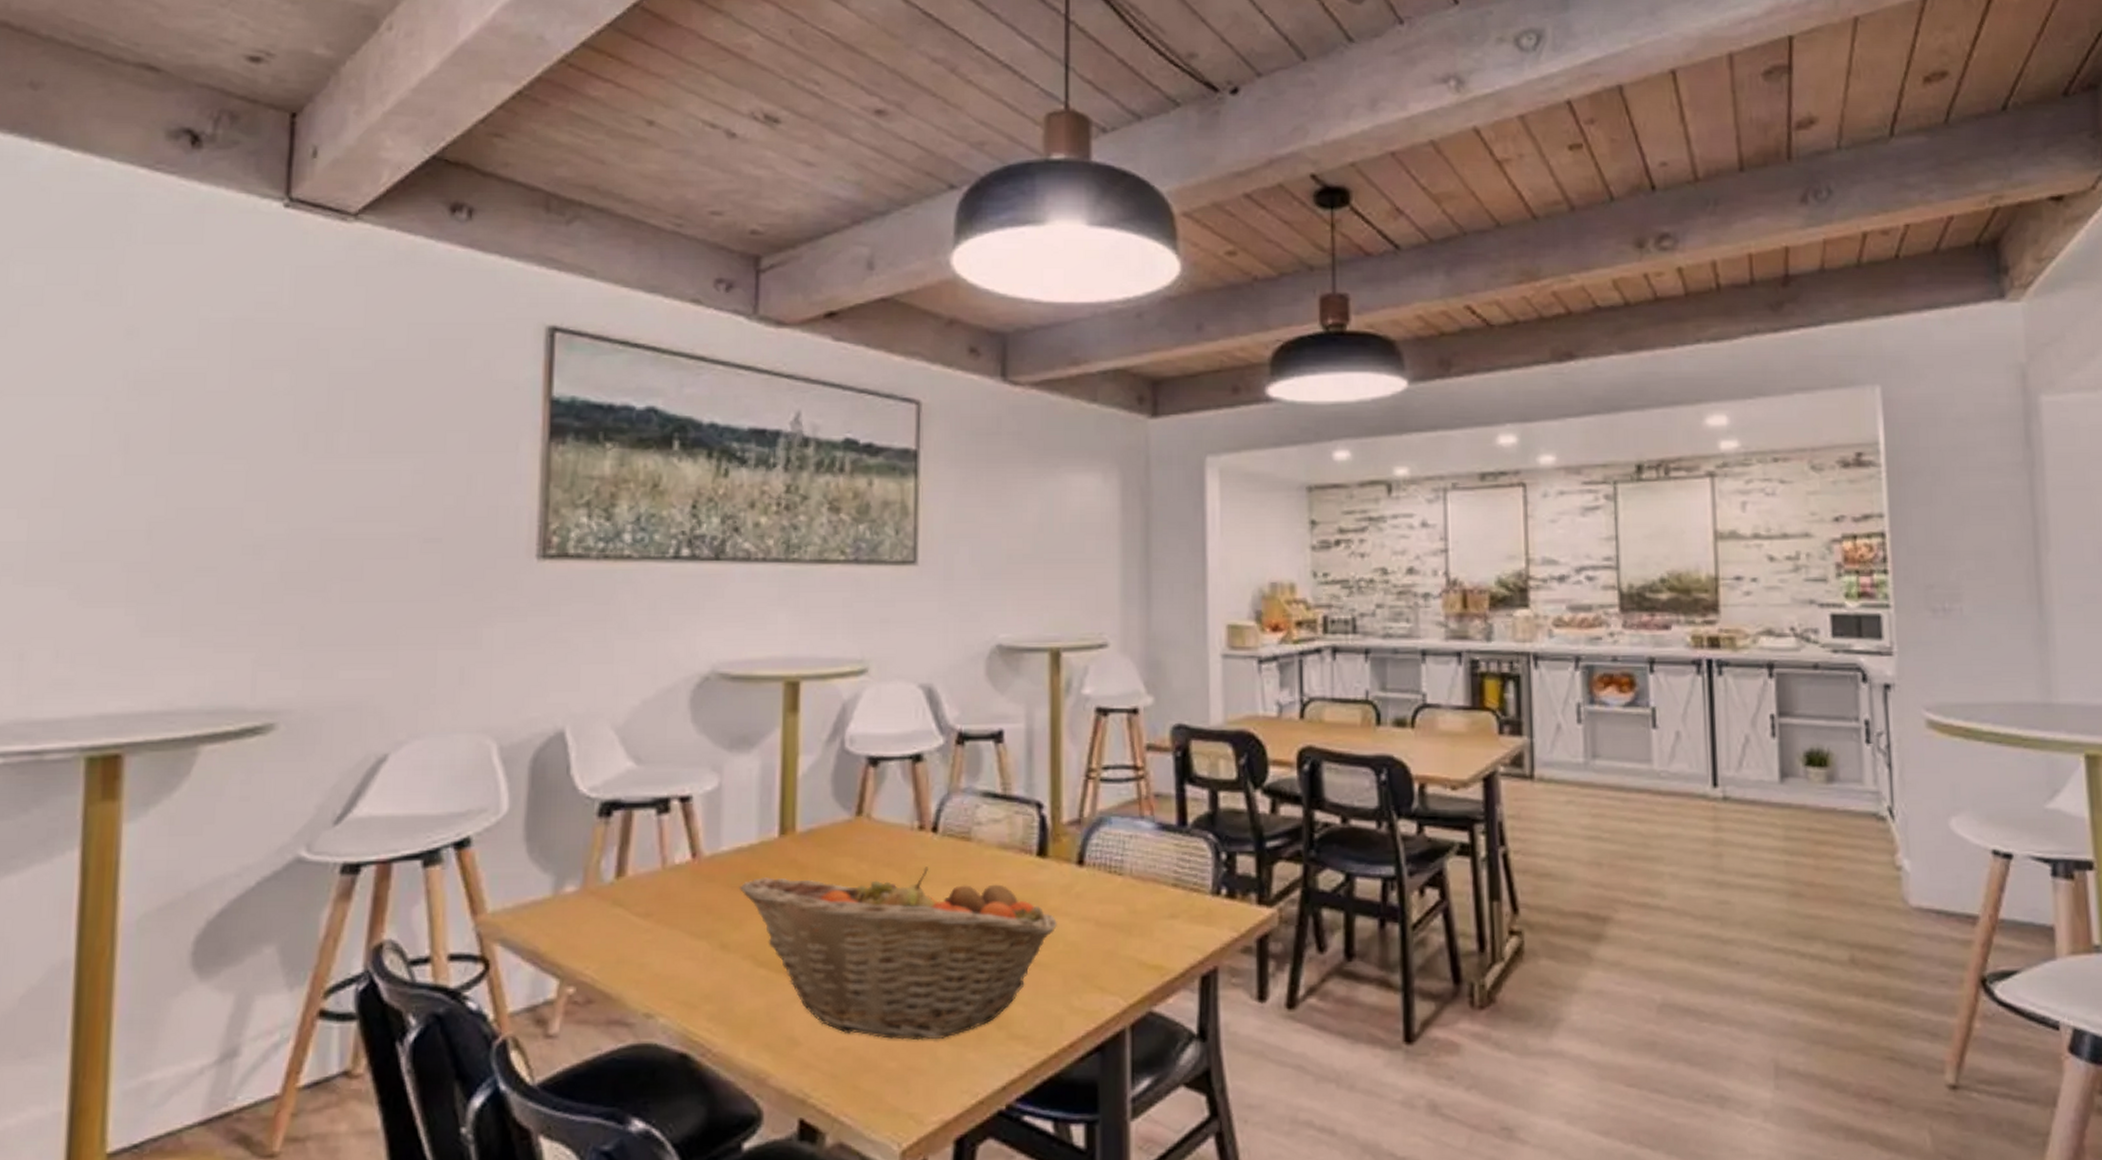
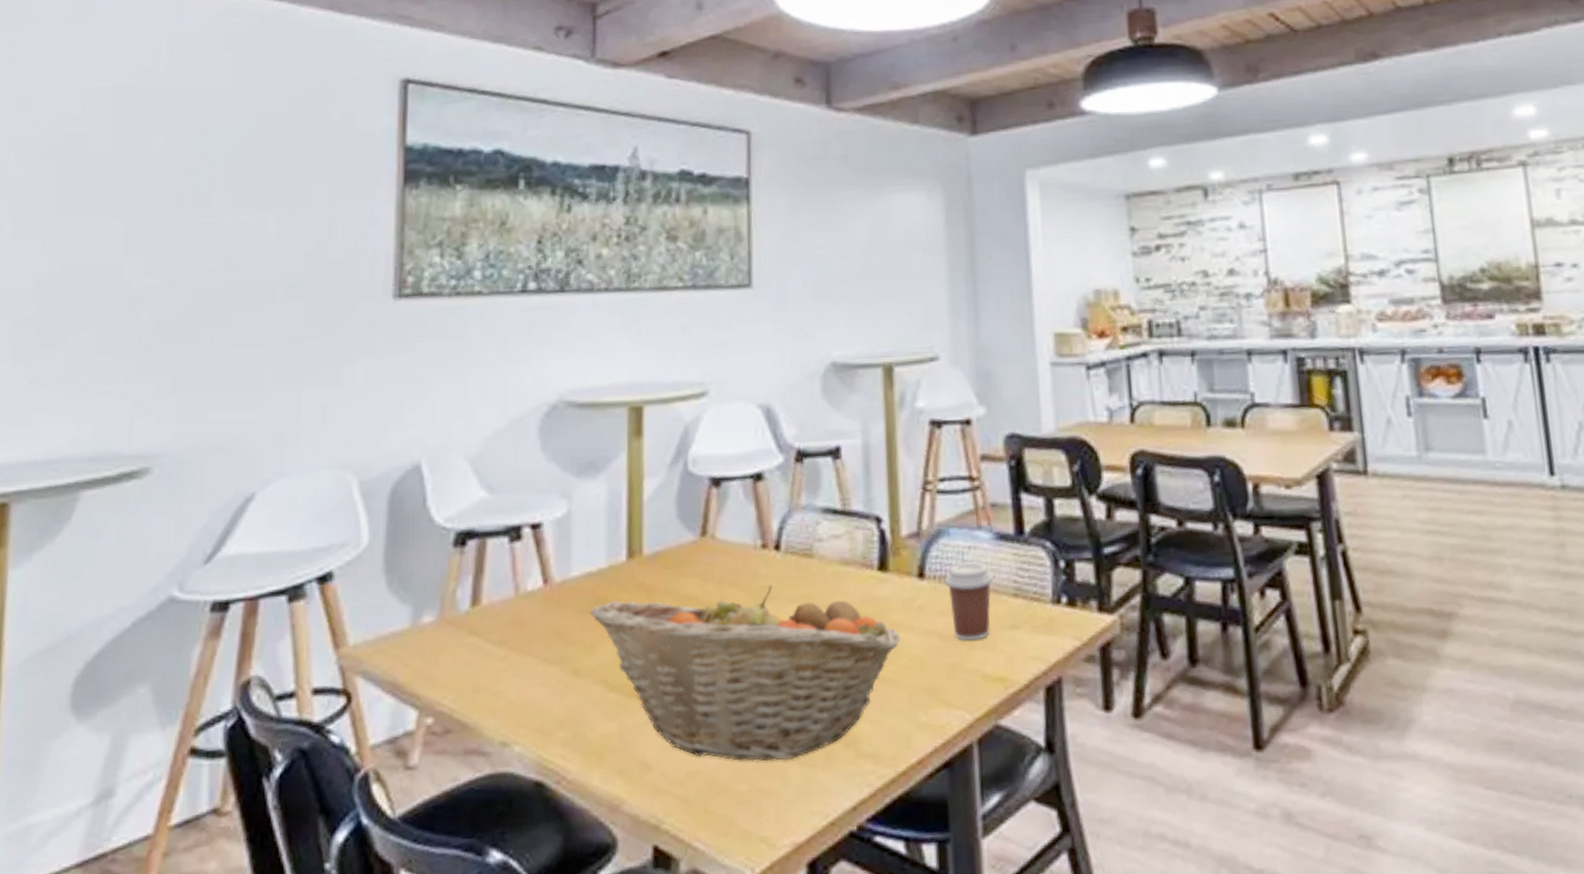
coffee cup: none [1105,851,1155,929] -> present [945,562,995,641]

